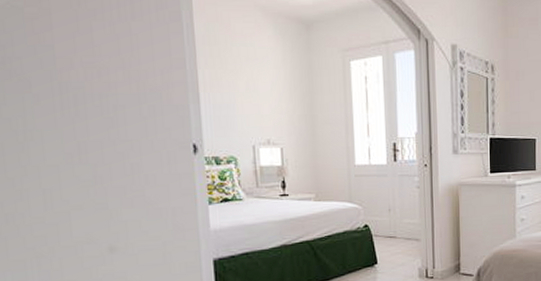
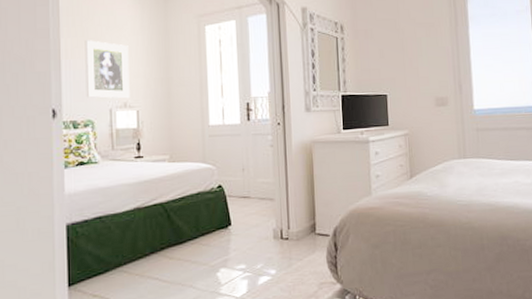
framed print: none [223,72,273,136] -> present [85,40,130,99]

